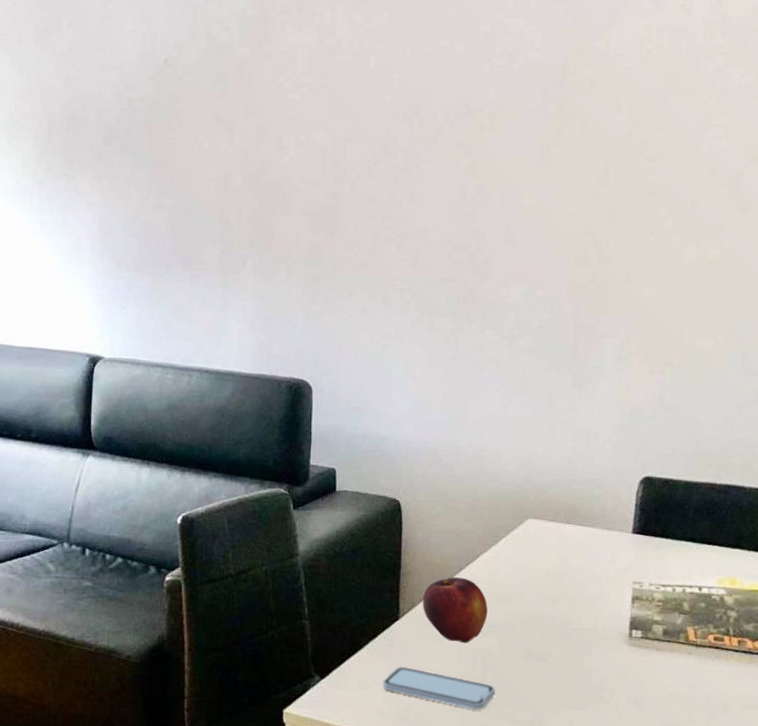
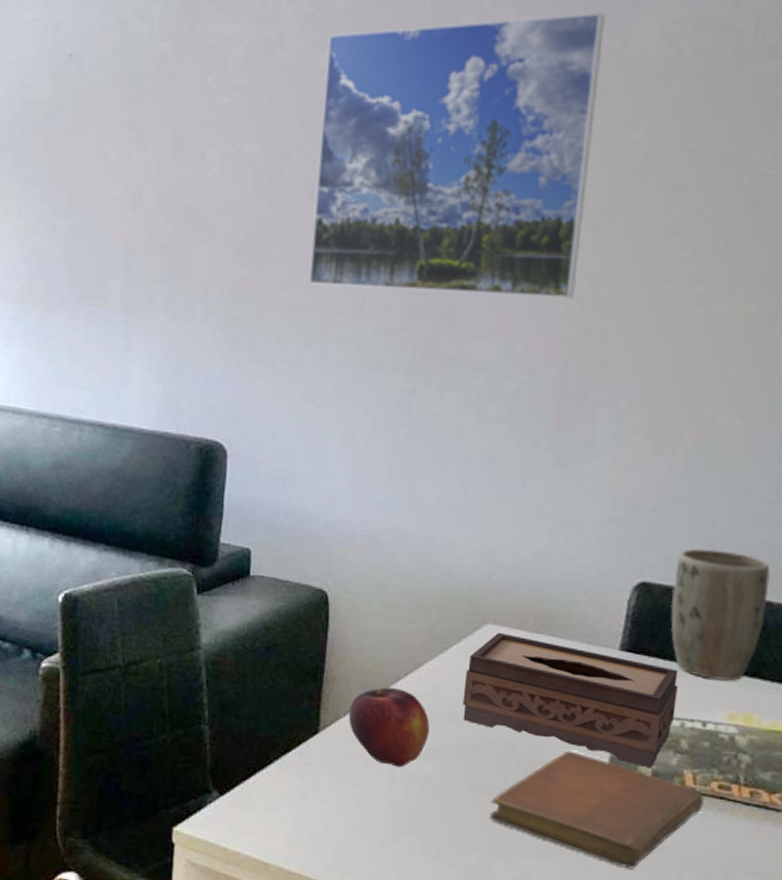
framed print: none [371,20,592,251] -> present [309,11,606,299]
smartphone: present [383,666,495,711] -> none [294,789,433,848]
tissue box: none [513,525,679,628] -> present [462,632,679,769]
notebook: none [540,619,704,712] -> present [490,751,704,869]
plant pot: none [669,447,742,552] -> present [670,548,770,681]

